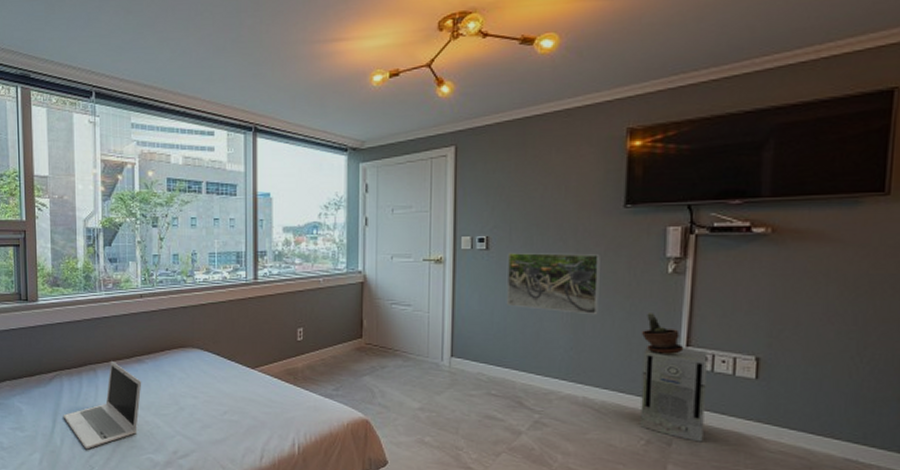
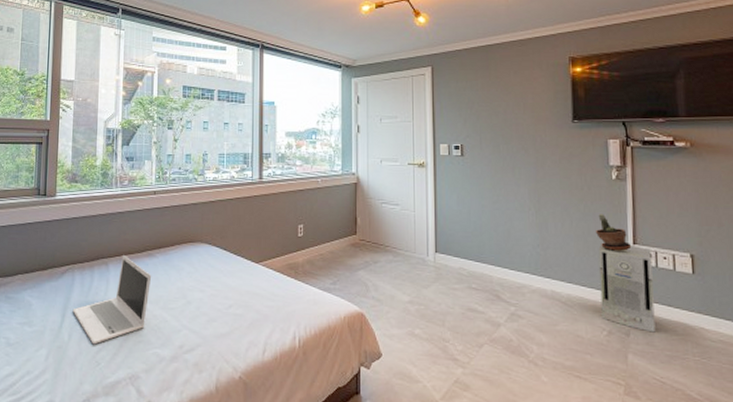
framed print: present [506,253,600,315] -> none [479,159,558,216]

